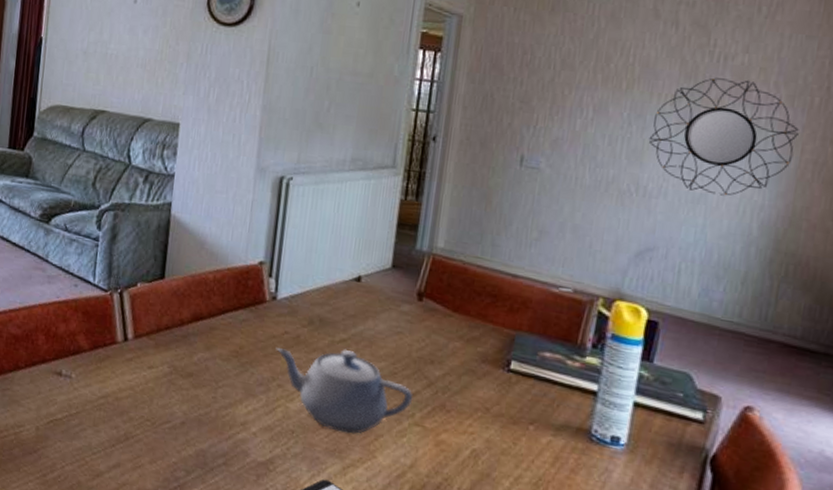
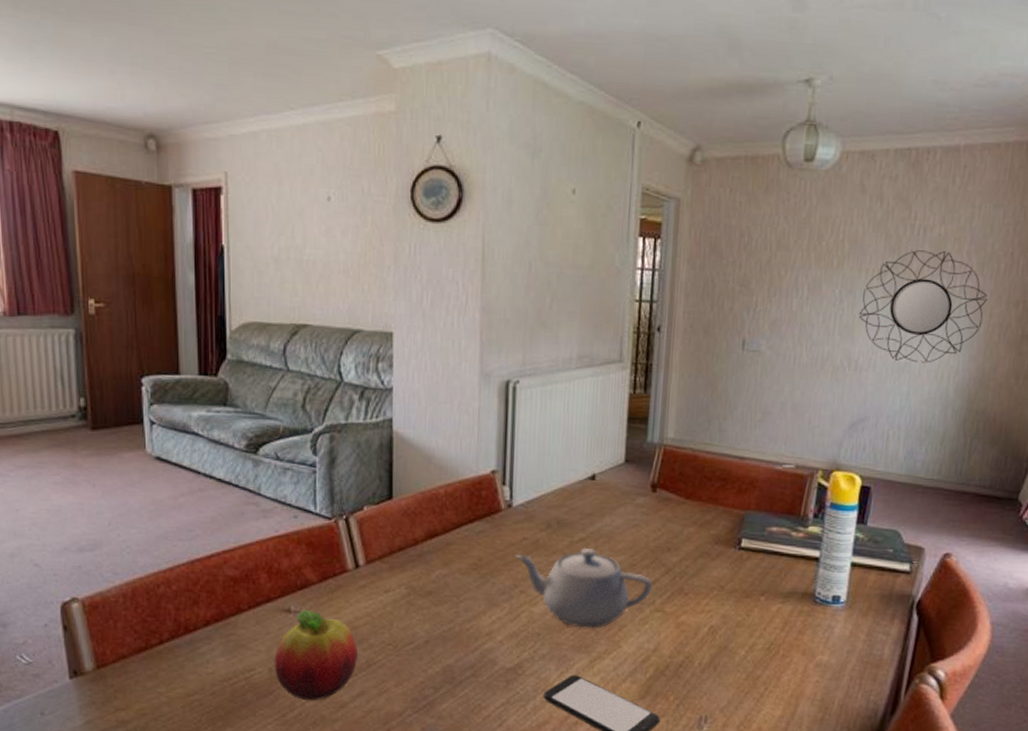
fruit: none [41,374,118,466] -> present [274,609,357,701]

